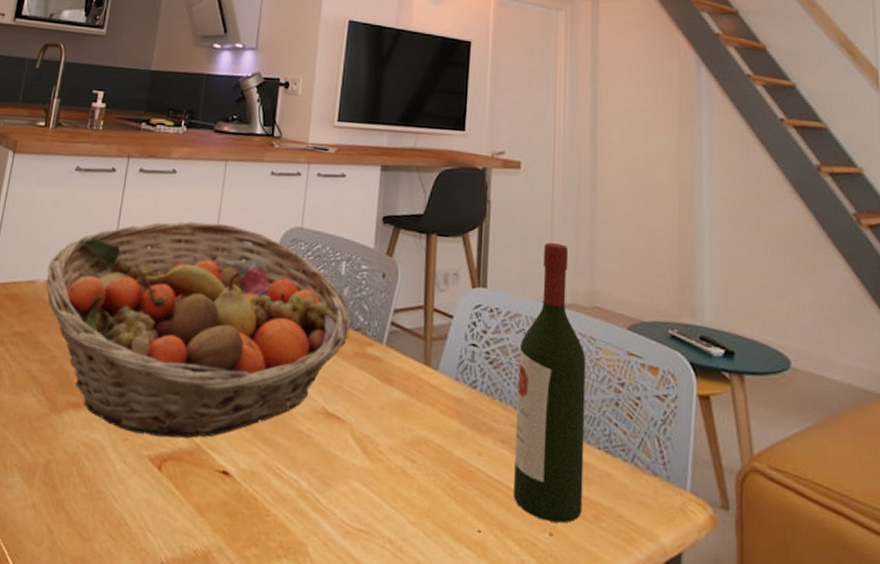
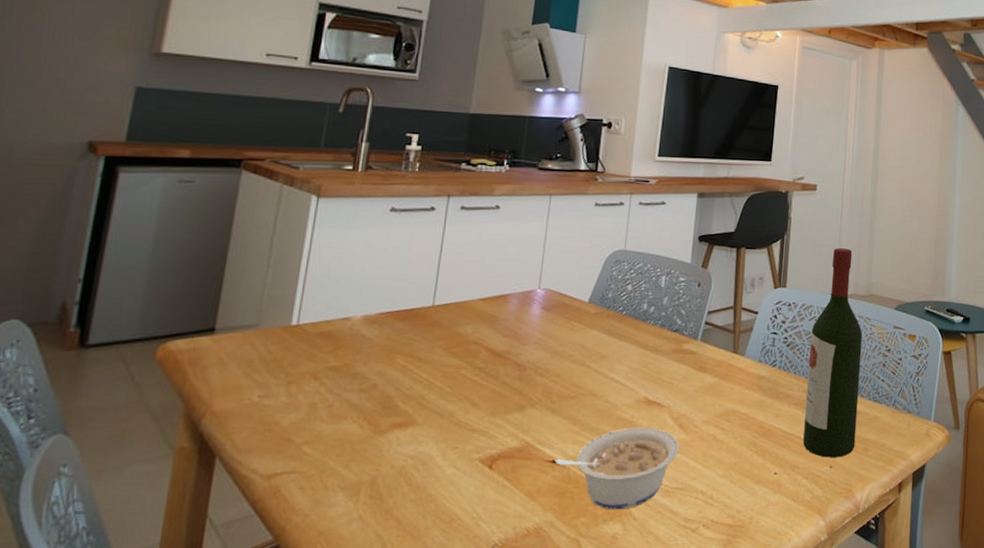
fruit basket: present [46,221,353,439] -> none [362,251,671,441]
legume: none [225,443,362,547] -> present [555,427,679,510]

